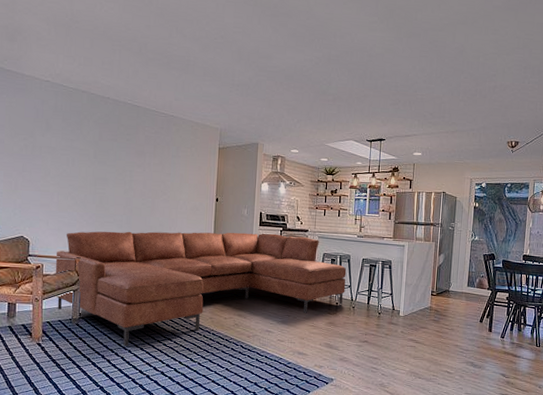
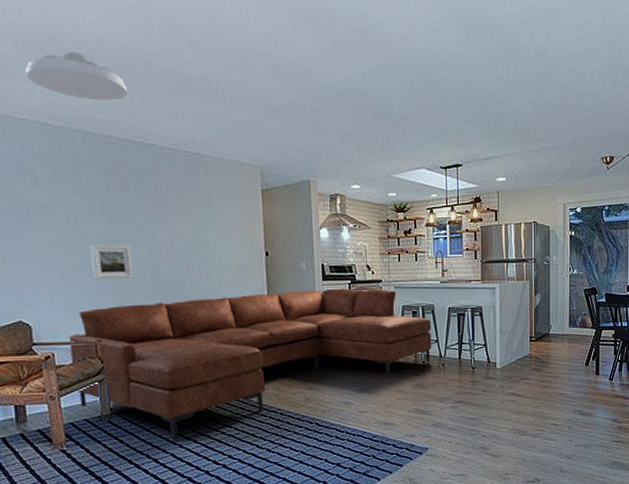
ceiling light: none [53,31,125,71] -> present [25,51,127,101]
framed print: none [81,181,112,210] -> present [90,244,133,279]

